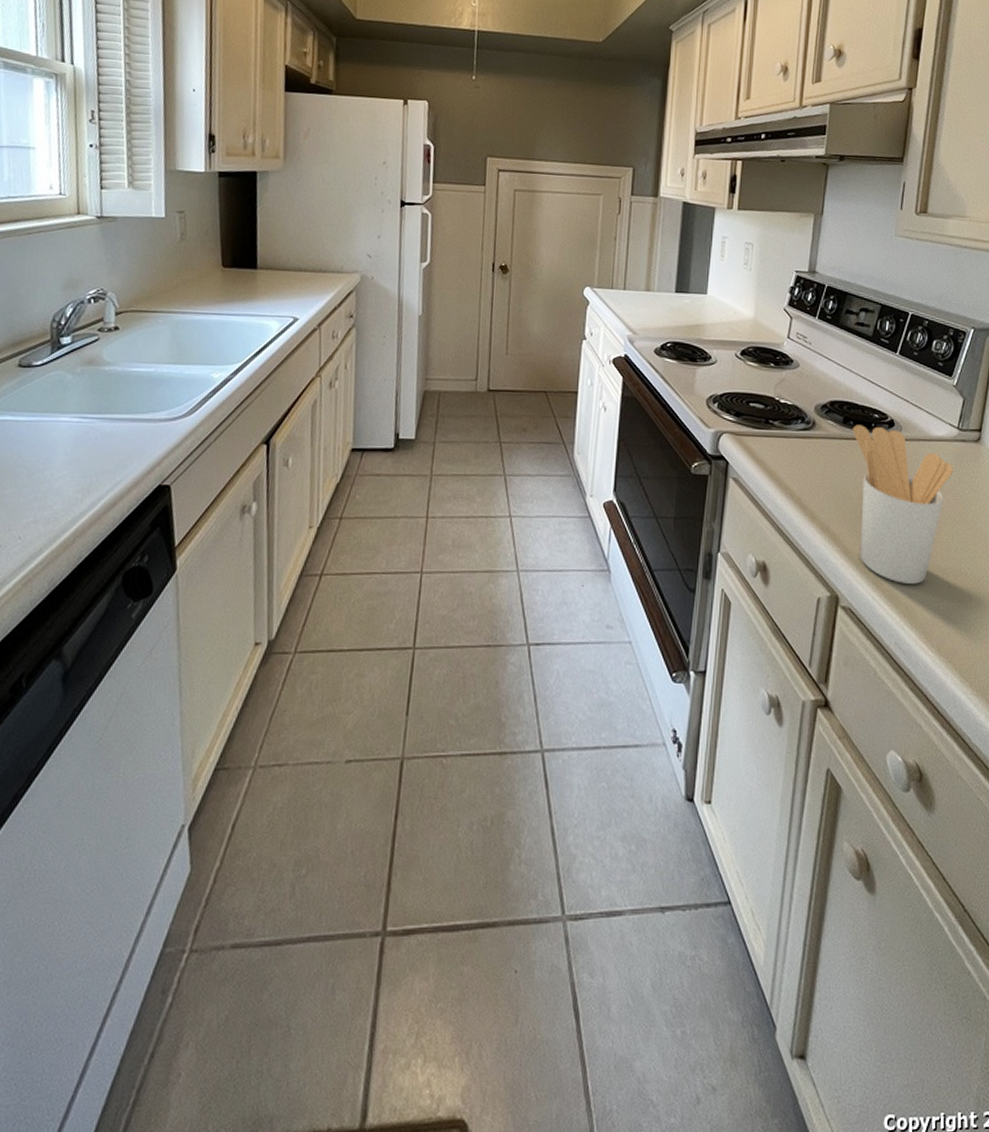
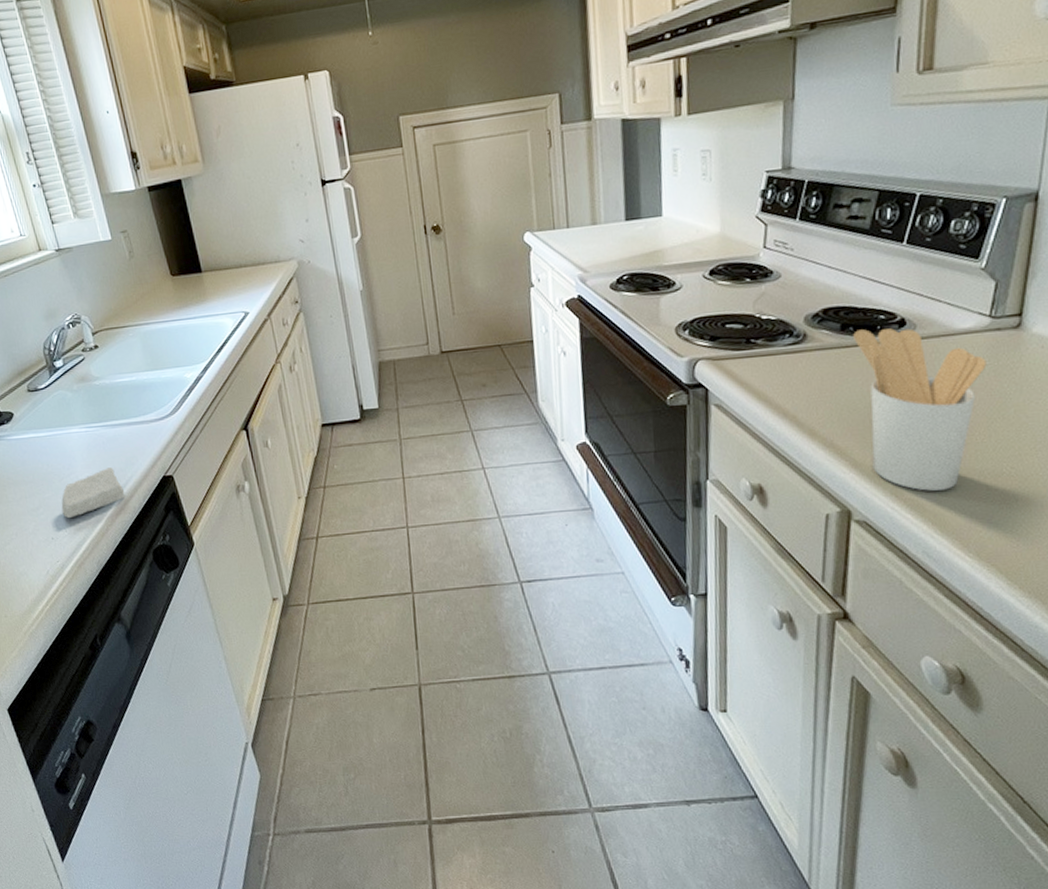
soap bar: none [21,467,108,524] -> present [61,467,125,519]

